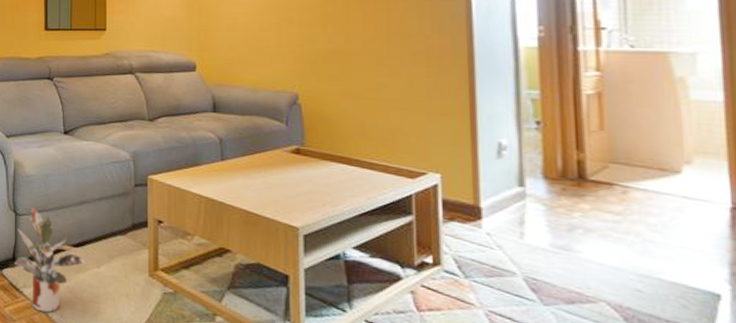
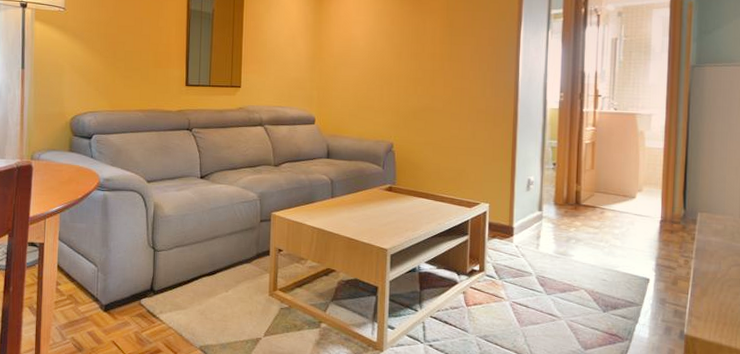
potted plant: present [15,207,86,313] -> none [152,243,216,333]

